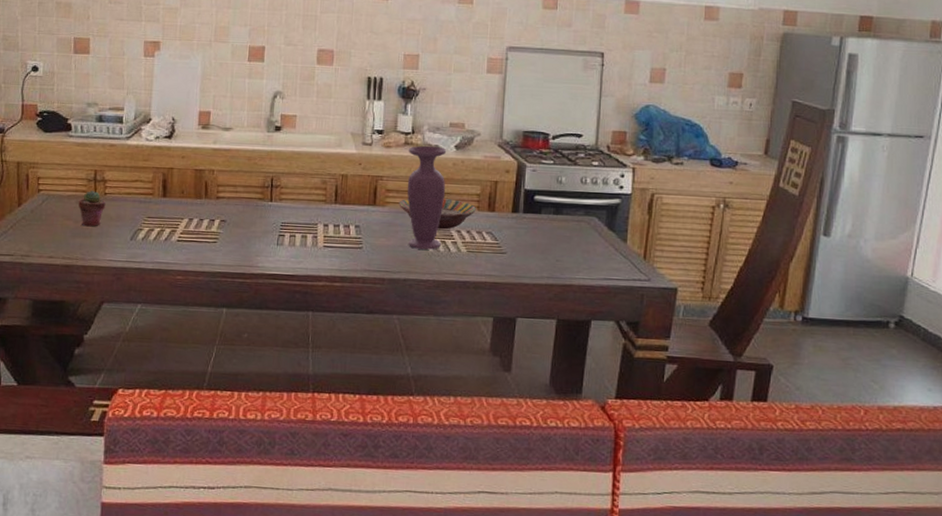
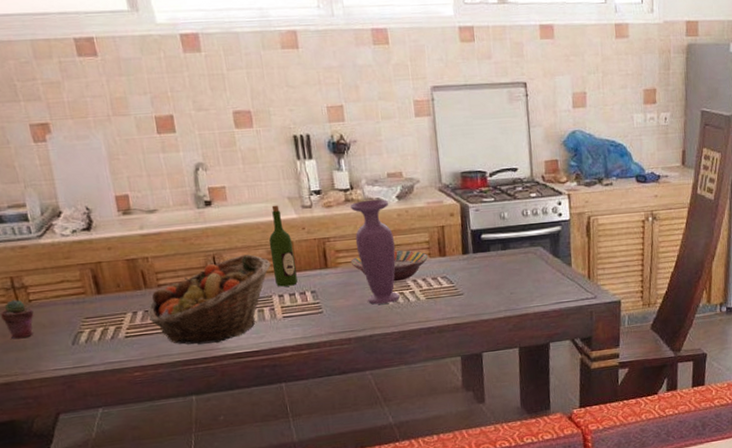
fruit basket: none [201,181,324,262] -> present [147,254,272,345]
wine bottle: none [324,138,347,217] -> present [269,205,298,287]

